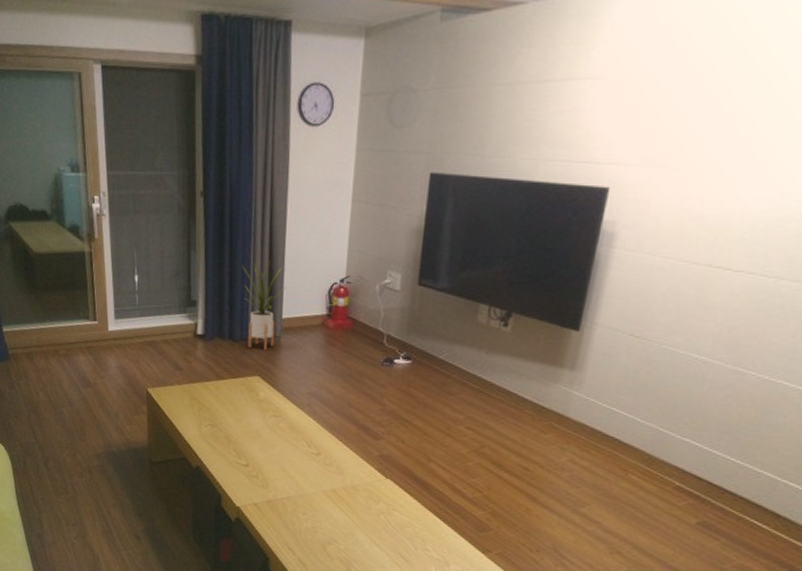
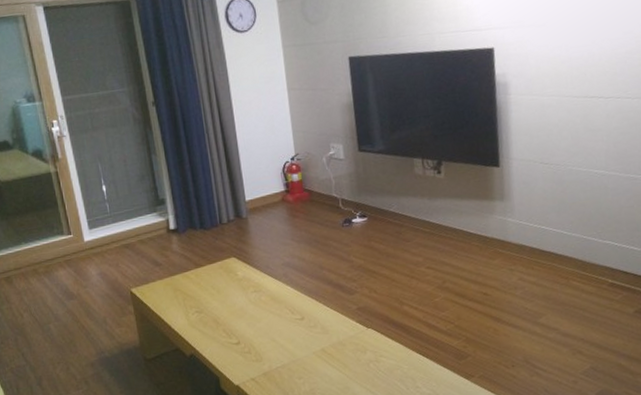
house plant: present [243,259,285,350] -> none [202,150,244,233]

